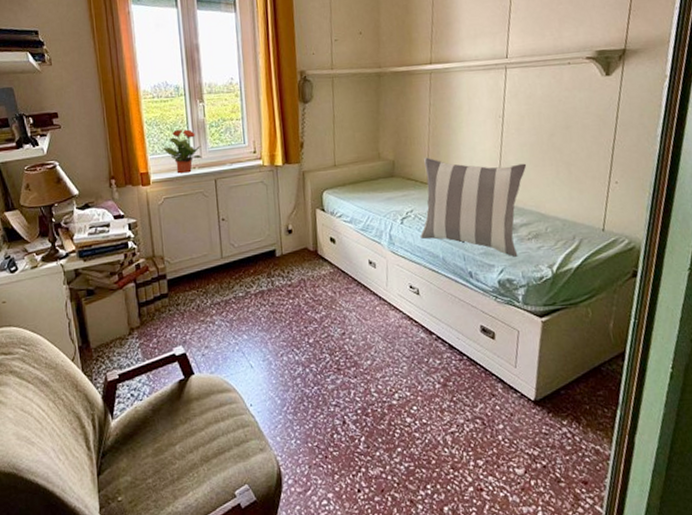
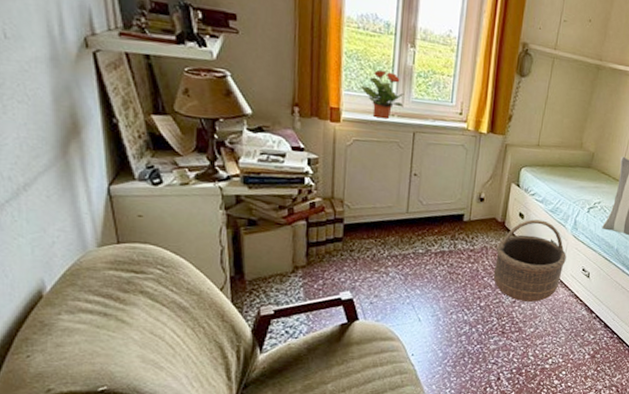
basket: none [314,241,390,332] -> present [493,219,566,302]

